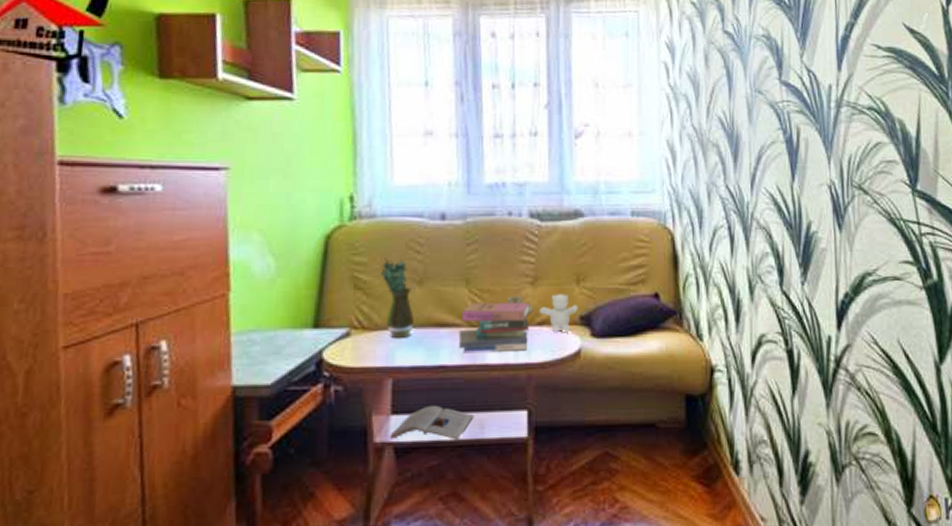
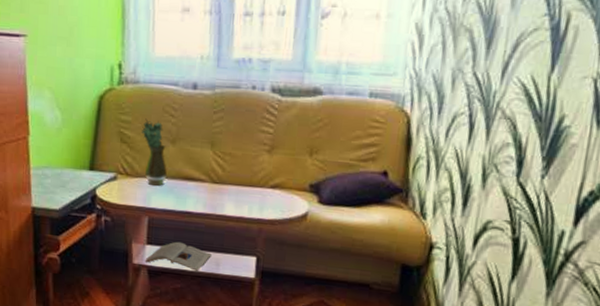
books: present [458,302,530,352] -> none [202,163,266,208]
stuffed animal: present [506,294,579,333] -> none [245,160,309,198]

